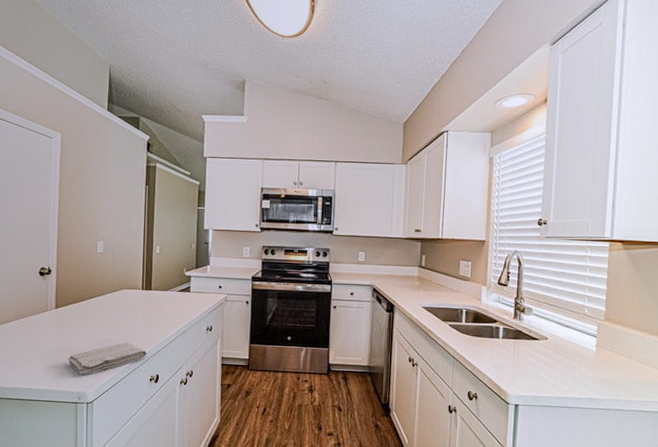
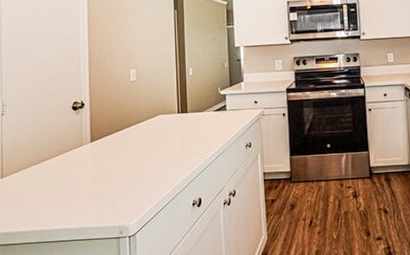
washcloth: present [67,342,147,375] -> none [106,168,187,207]

